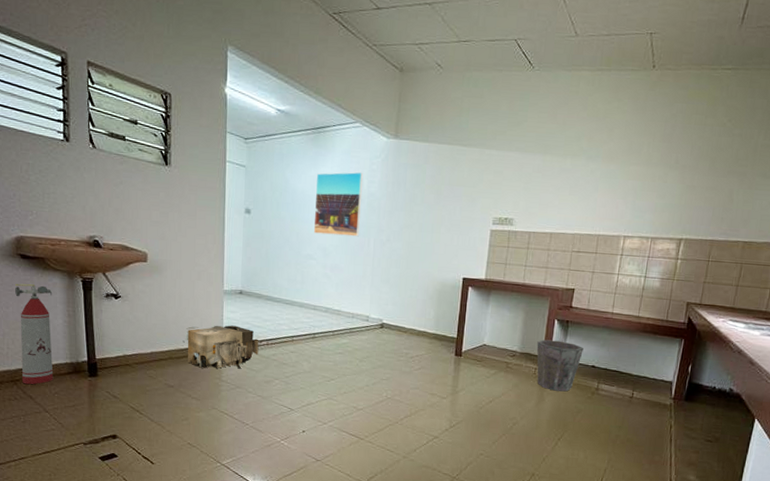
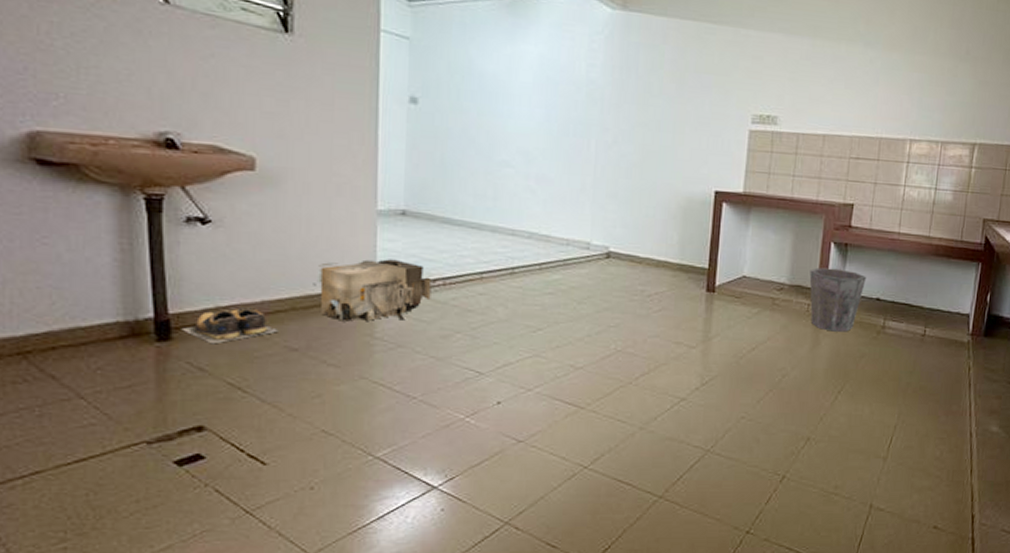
fire extinguisher: present [15,283,54,385] -> none [26,203,94,358]
shoes: none [103,356,161,381] -> present [181,307,279,345]
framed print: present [313,172,364,237] -> none [510,51,581,138]

